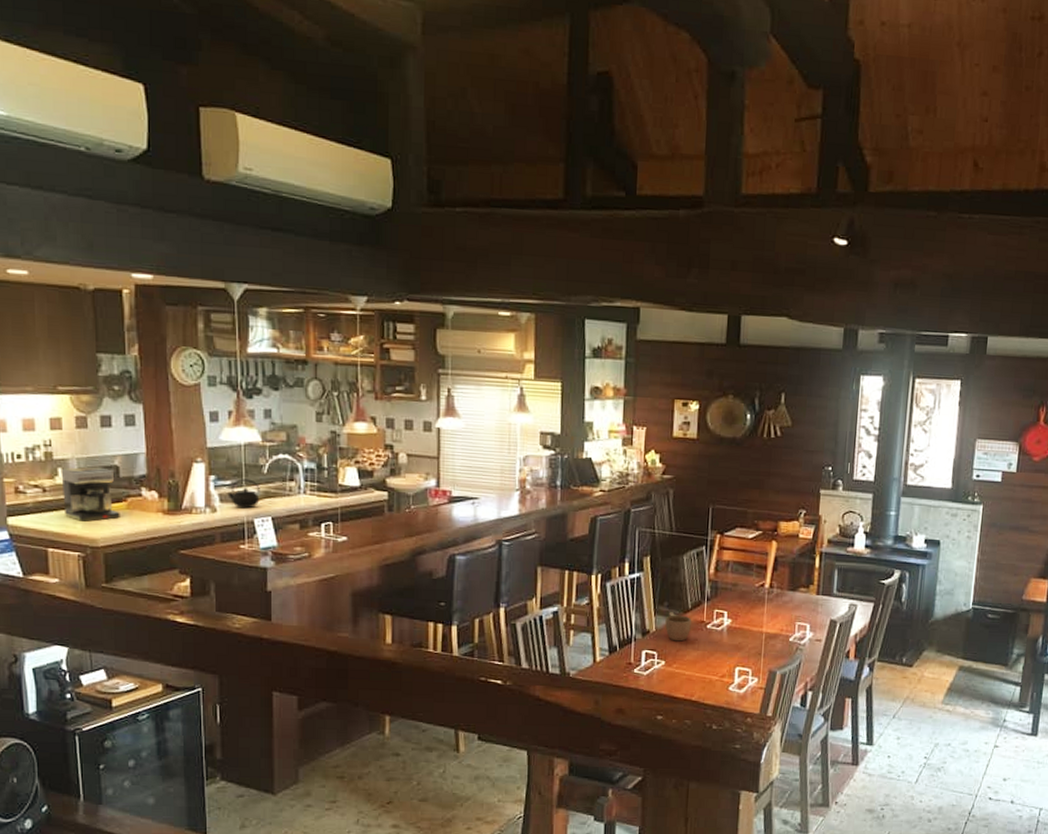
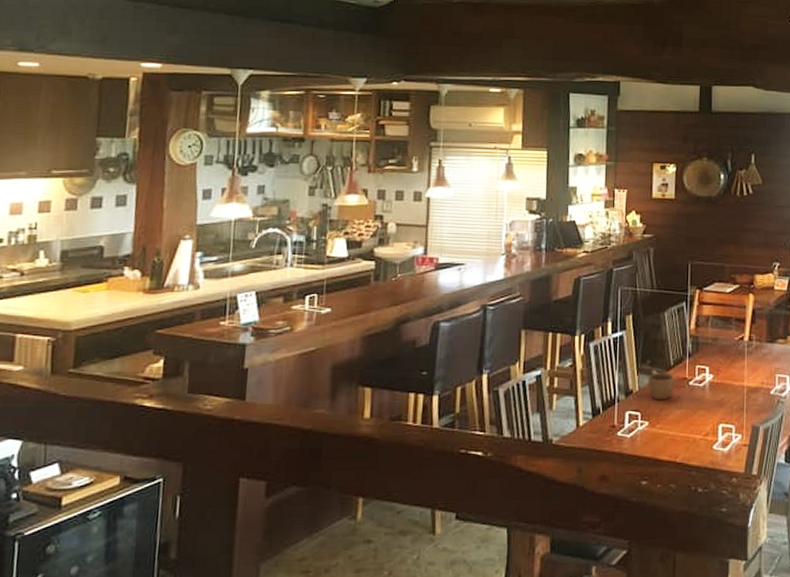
coffee maker: present [61,466,120,522] -> none [40,248,99,304]
kettle: present [227,478,260,509] -> none [212,254,247,284]

